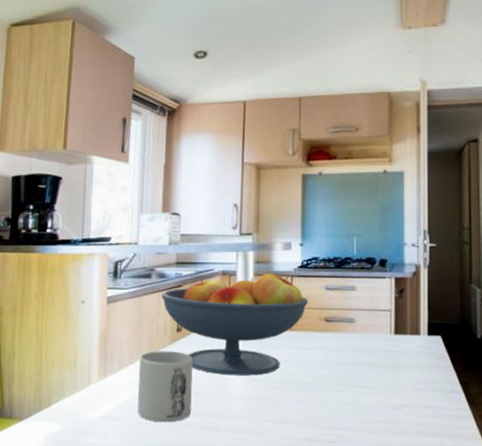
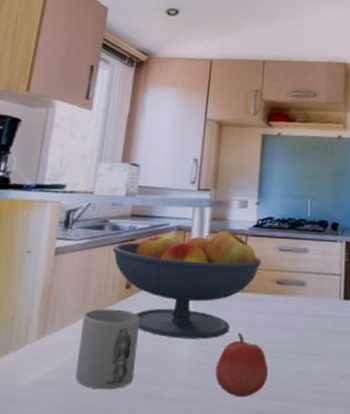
apple: none [269,369,321,427] -> present [215,333,269,397]

